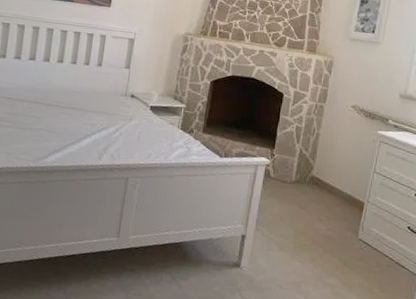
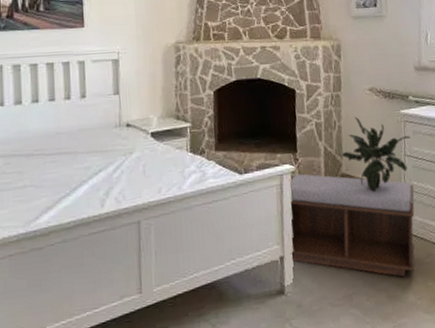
bench: none [251,167,377,279] -> present [289,174,415,277]
potted plant: none [315,128,383,198] -> present [342,116,411,192]

